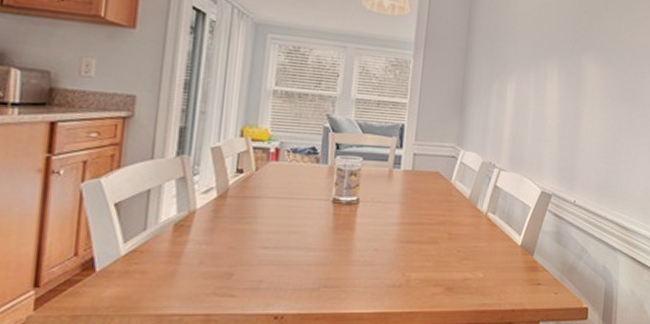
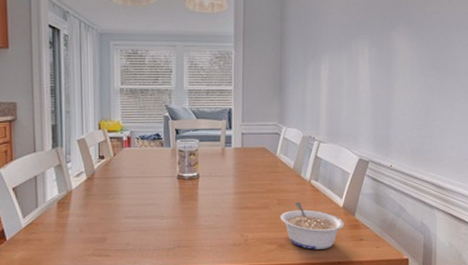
legume: none [449,237,521,294] -> present [280,201,344,250]

